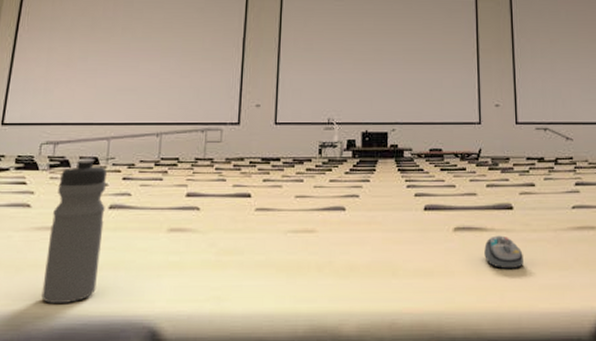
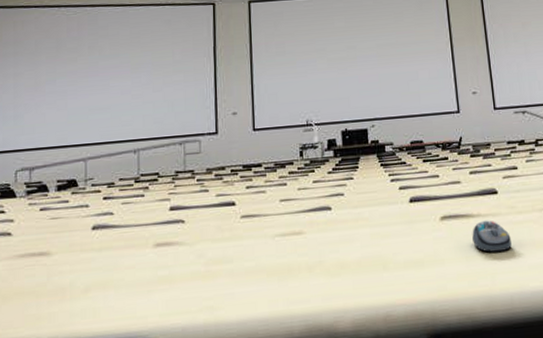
water bottle: present [41,158,107,303] -> none [32,180,88,329]

